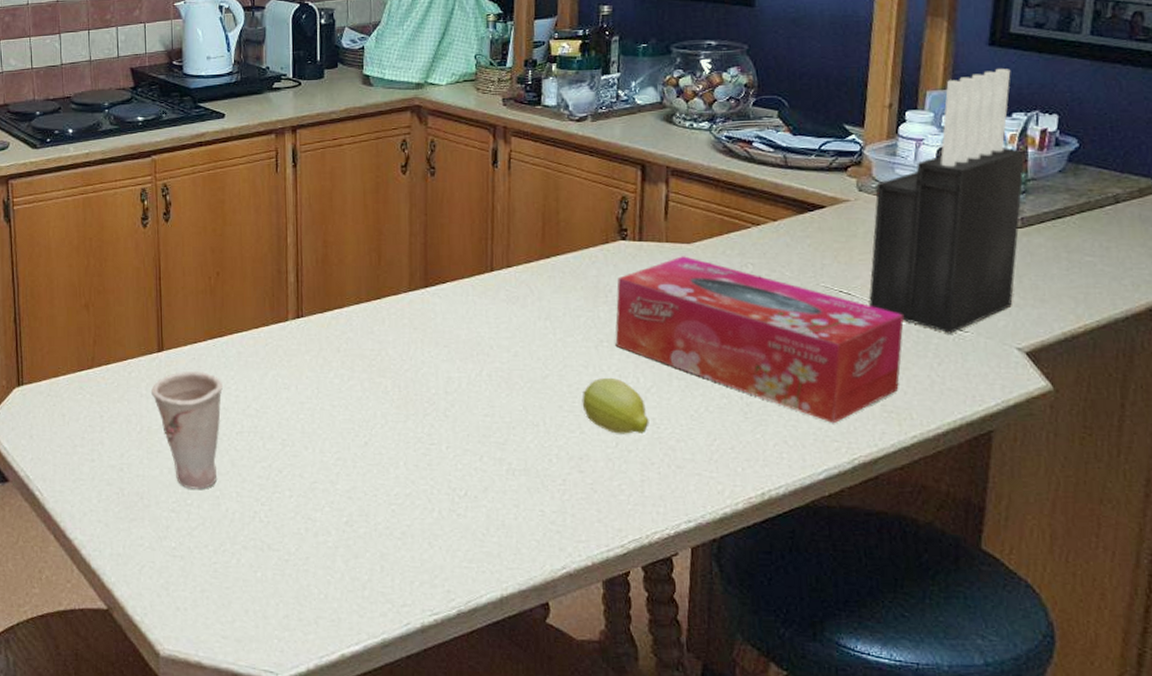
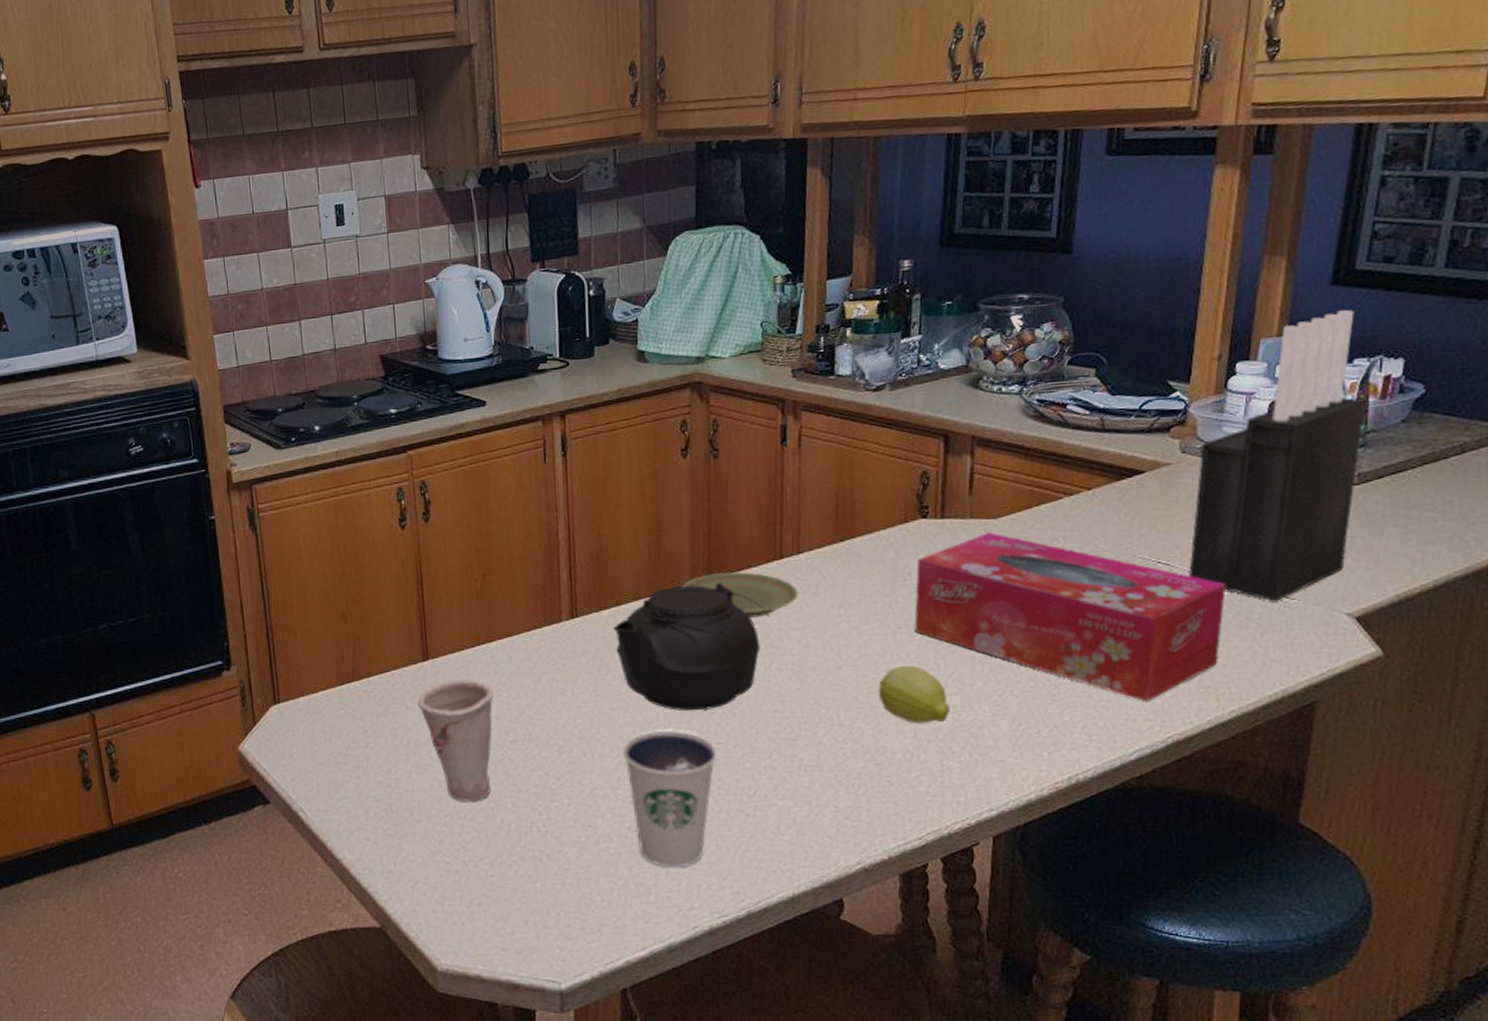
teapot: none [336,291,480,412] -> present [613,583,769,711]
dixie cup: none [343,428,430,564] -> present [623,730,716,868]
plate: none [401,282,508,326] -> present [683,572,799,618]

